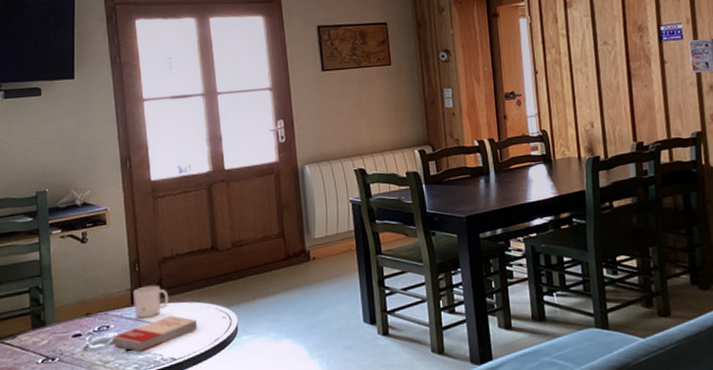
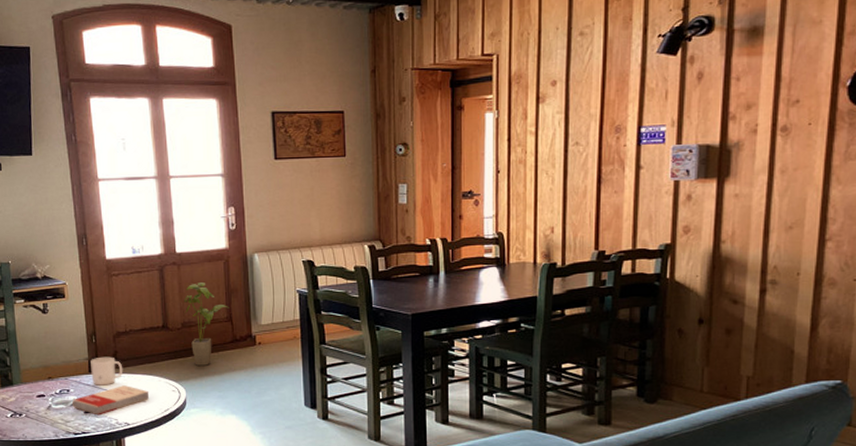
house plant: none [233,198,281,288] -> present [183,282,230,366]

